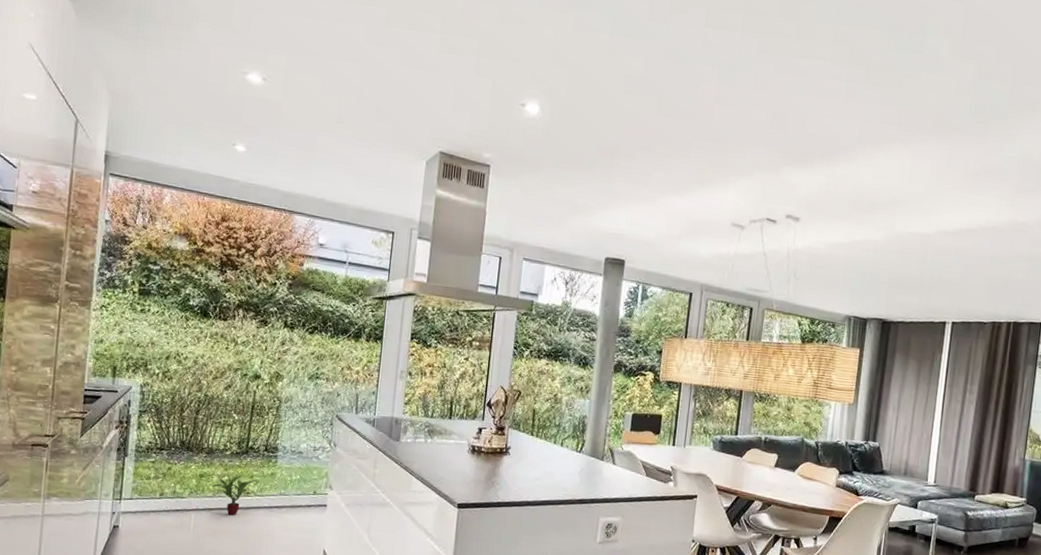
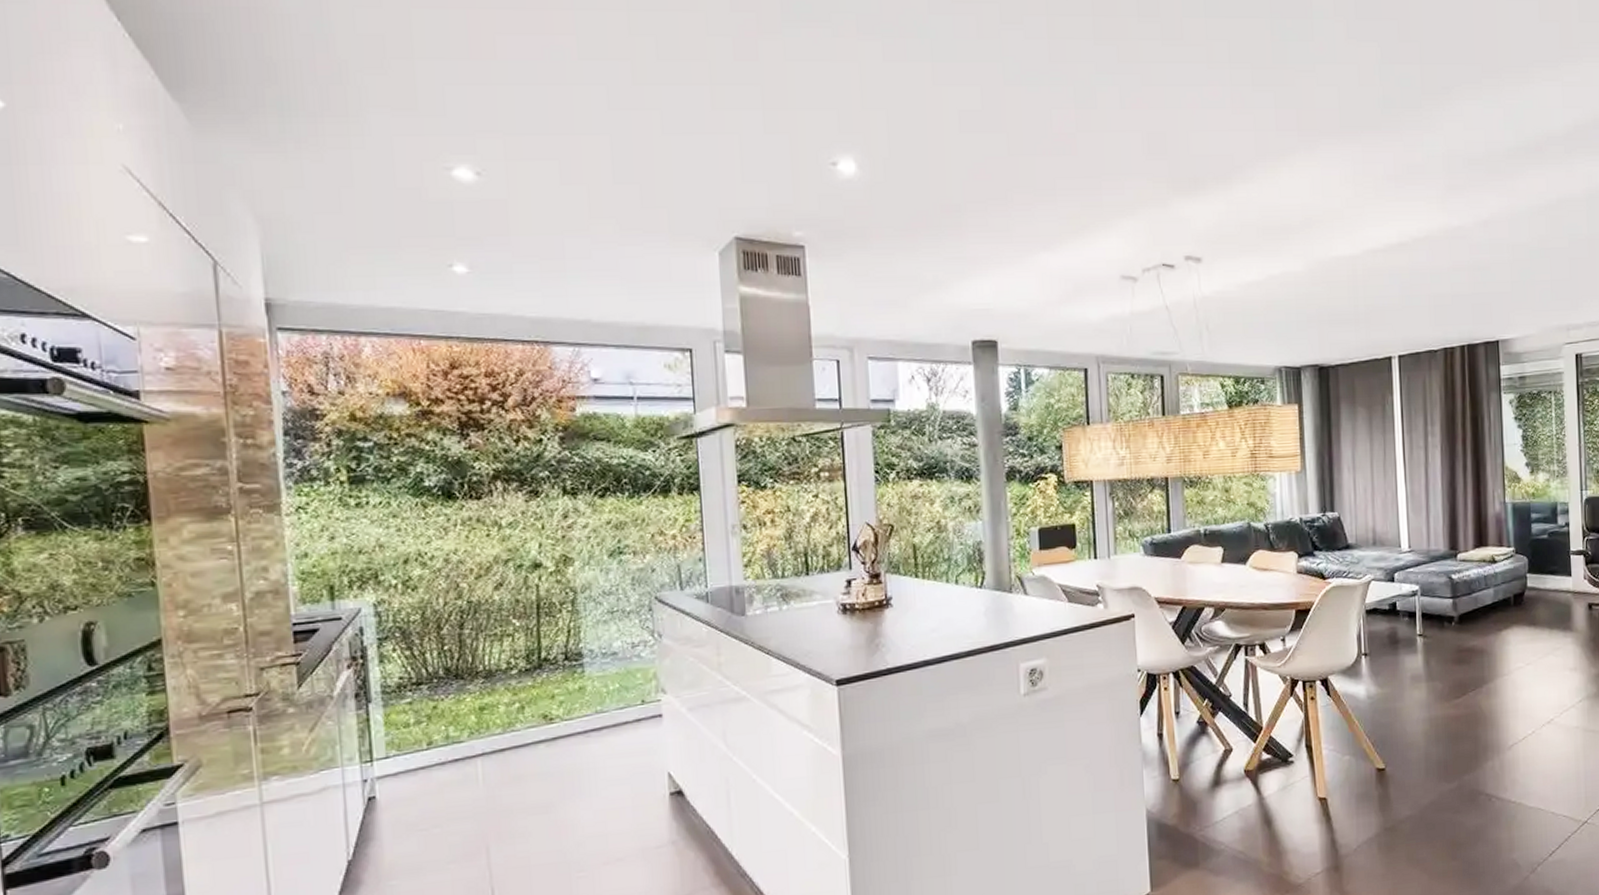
potted plant: present [212,475,259,516] -> none [499,697,563,753]

